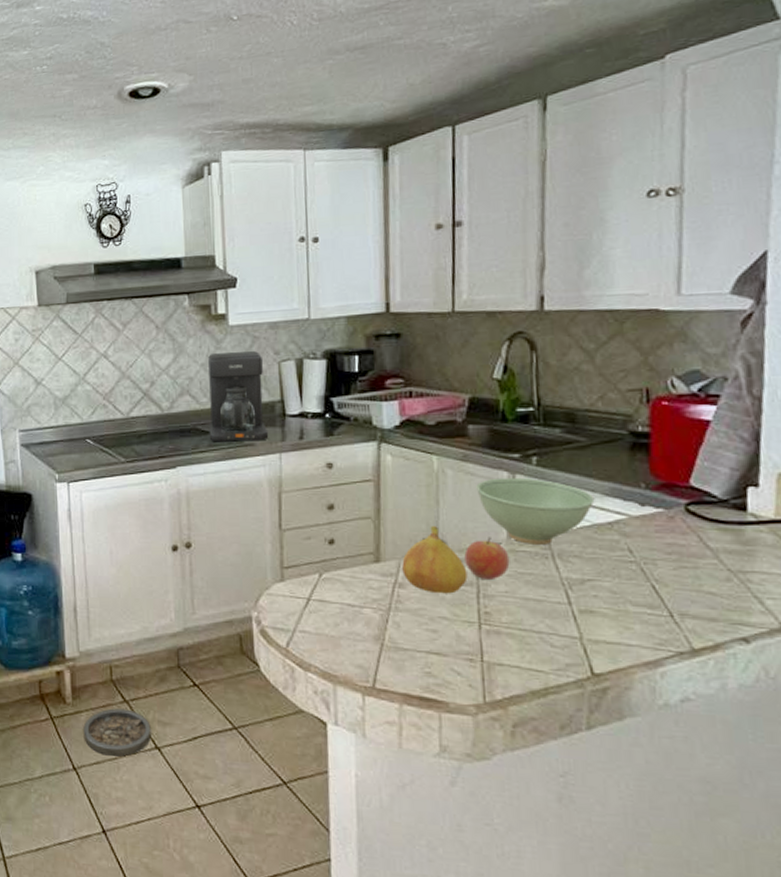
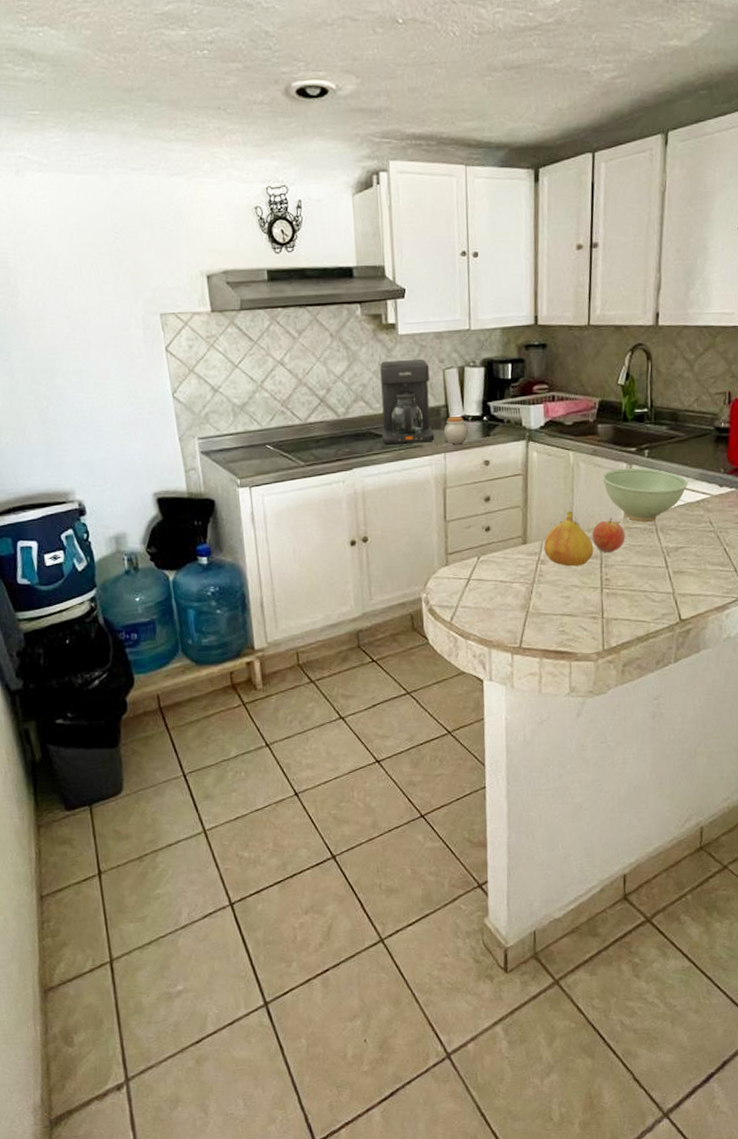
pet bowl: present [83,708,151,756] -> none [274,688,336,730]
jar: none [278,413,307,444] -> present [443,416,468,445]

